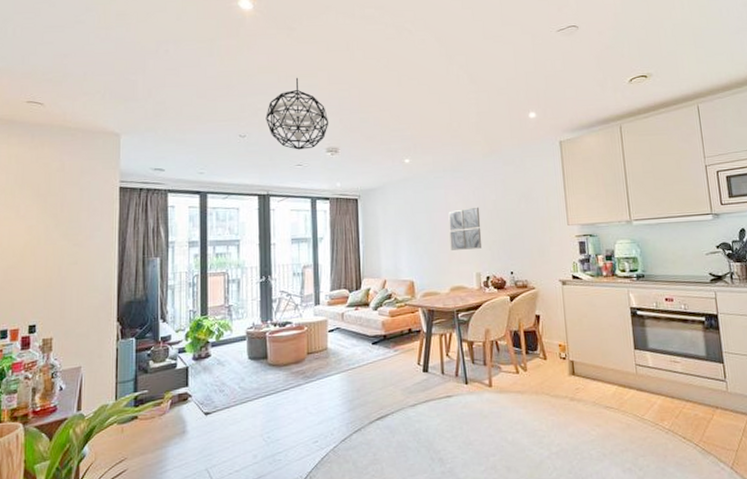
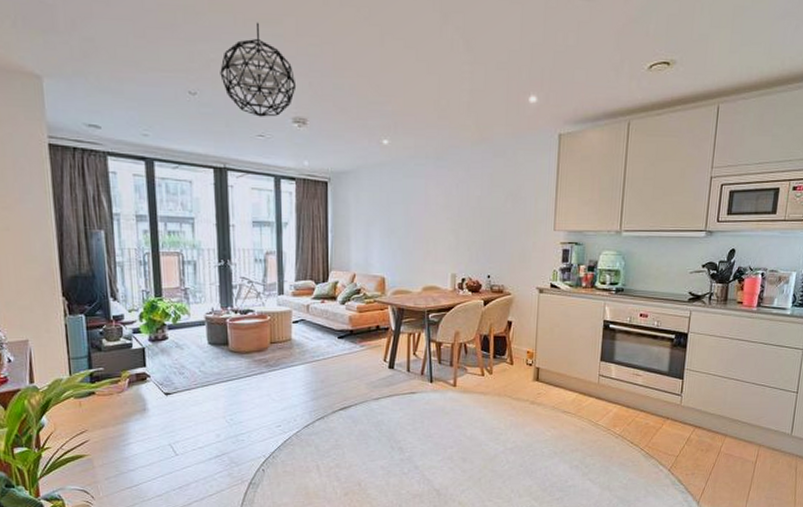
wall art: present [448,207,482,250] -> none [426,202,462,248]

